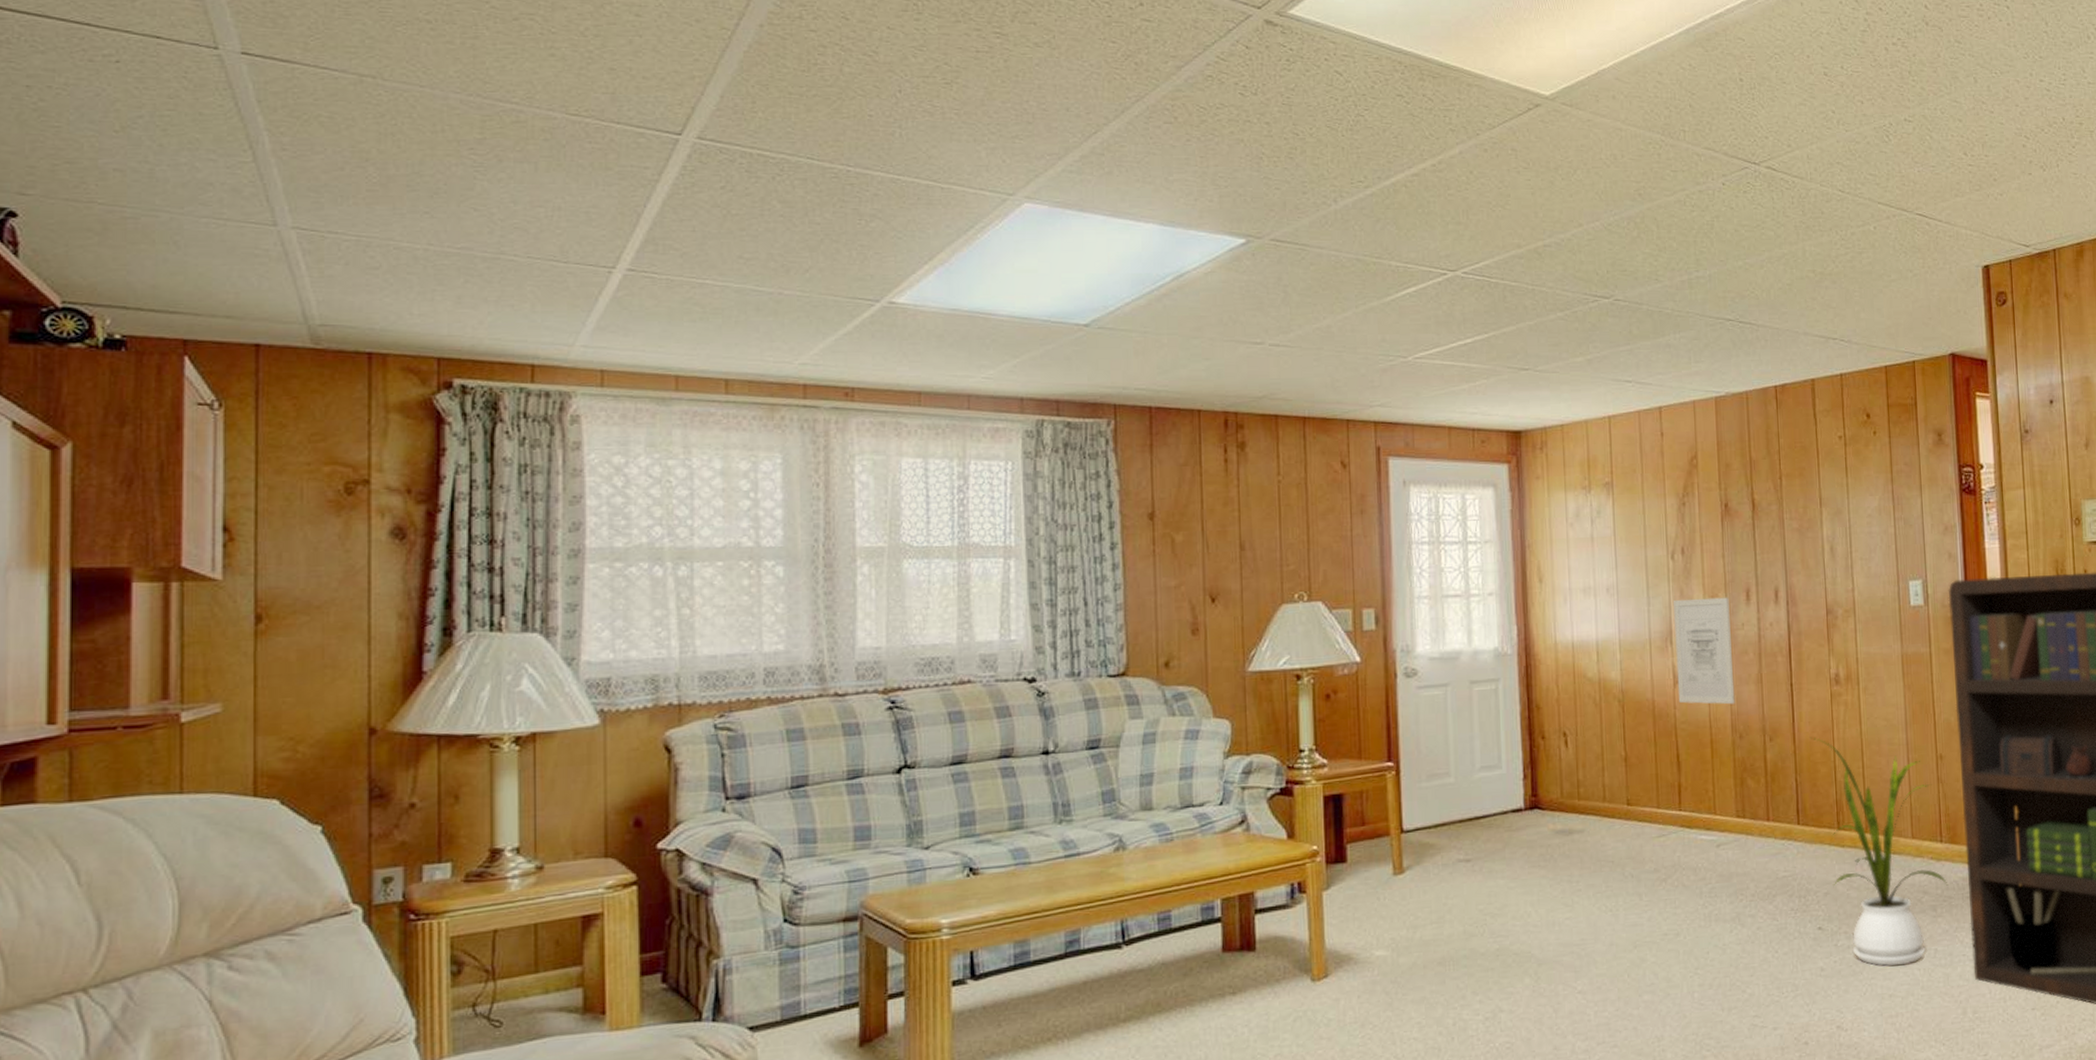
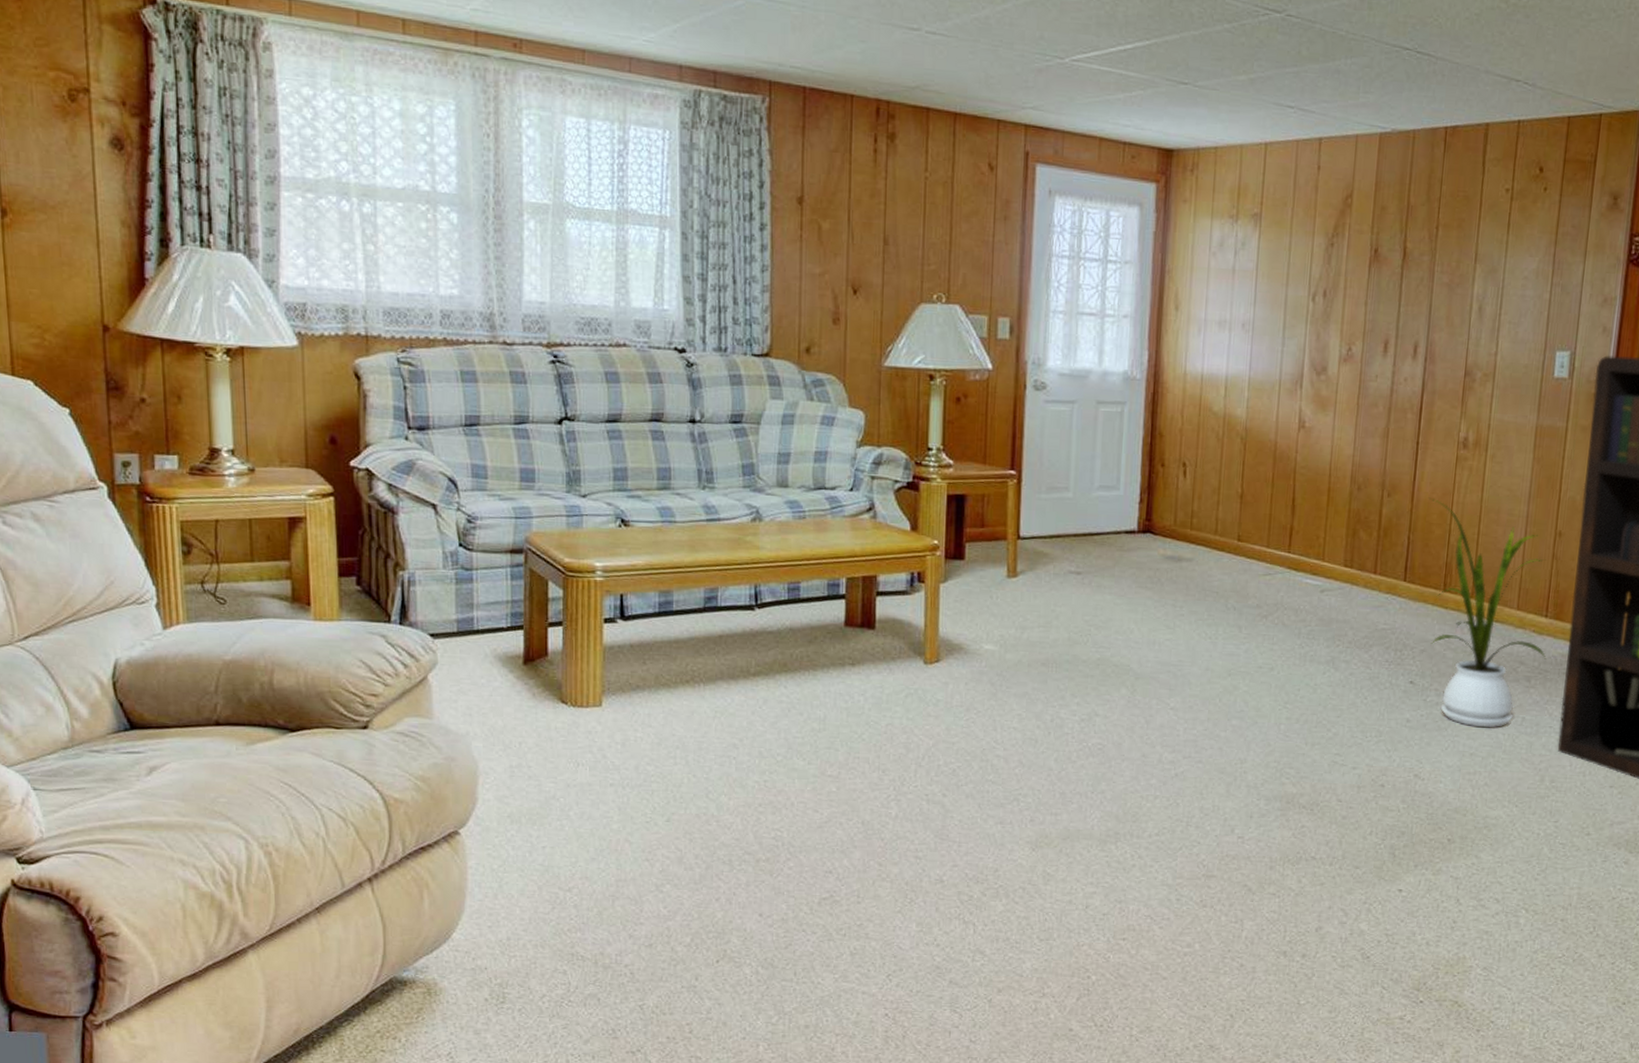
wall art: present [1674,597,1735,705] -> none [1301,343,1366,456]

